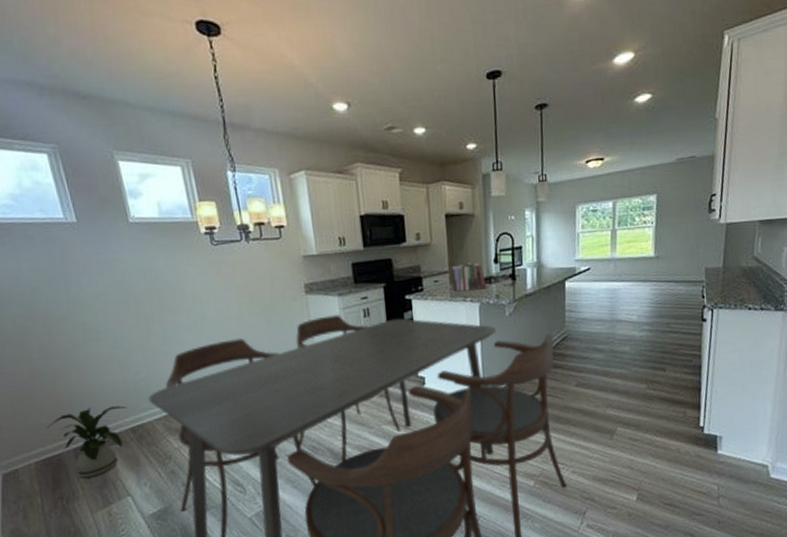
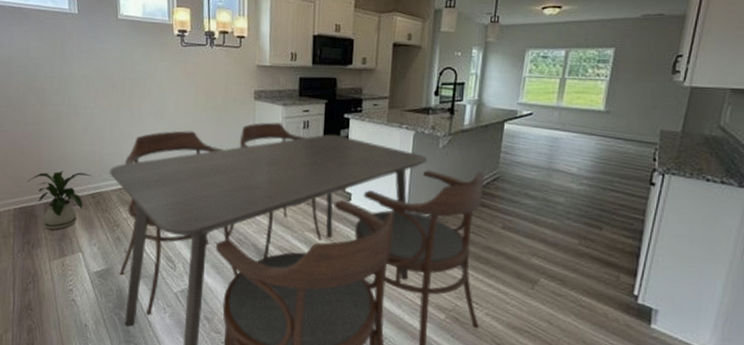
books: present [451,262,487,292] -> none [390,91,424,119]

